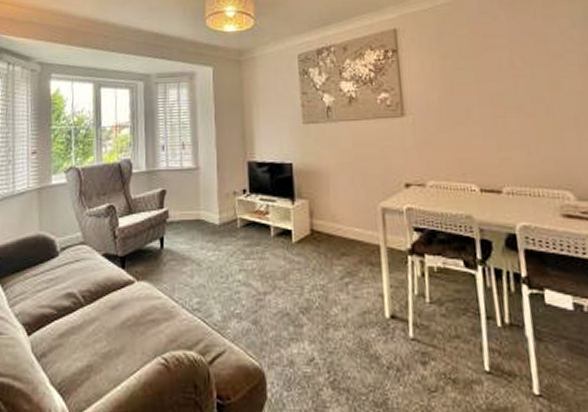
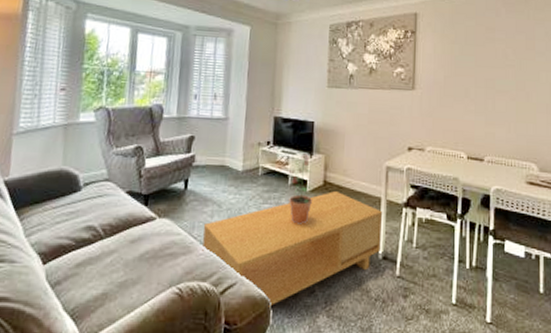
coffee table: none [183,241,387,378] -> present [202,191,383,307]
potted plant: none [269,200,300,281] -> present [288,153,312,224]

